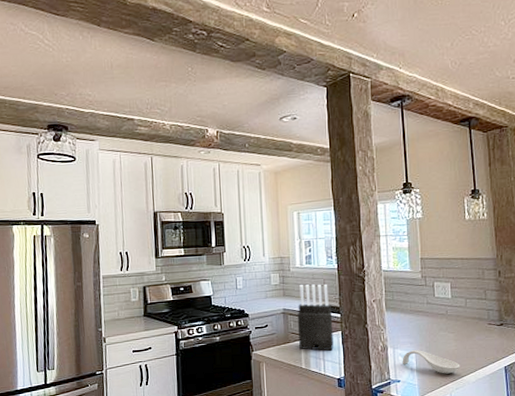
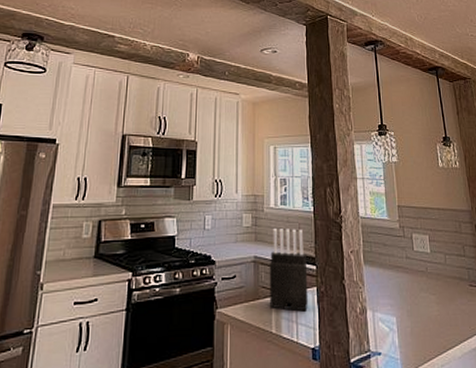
spoon rest: present [402,350,460,374] -> none [382,314,444,346]

